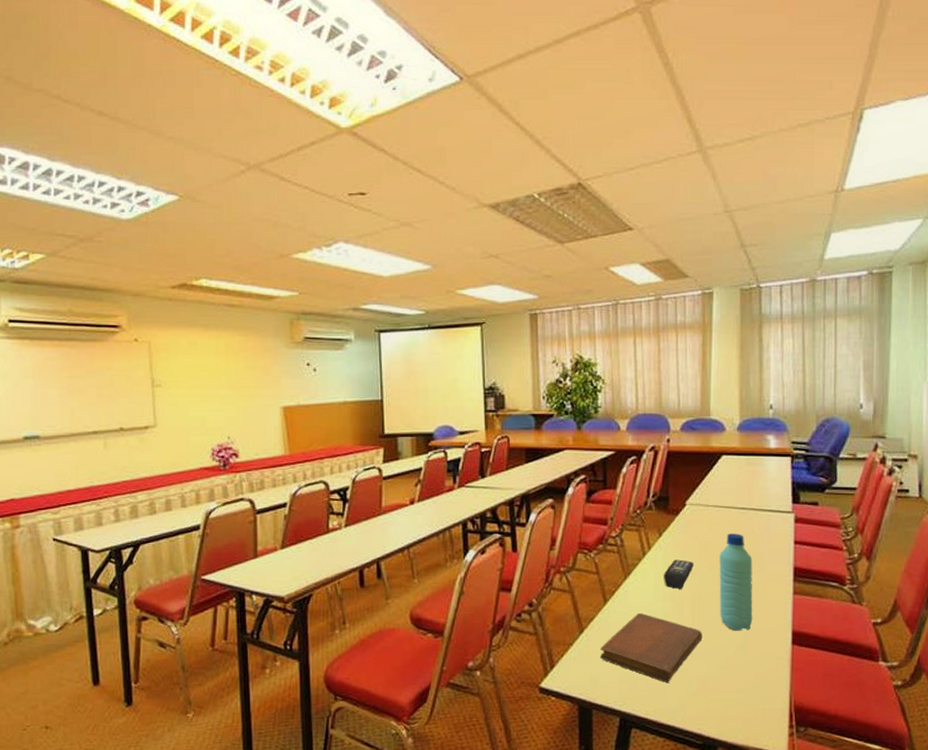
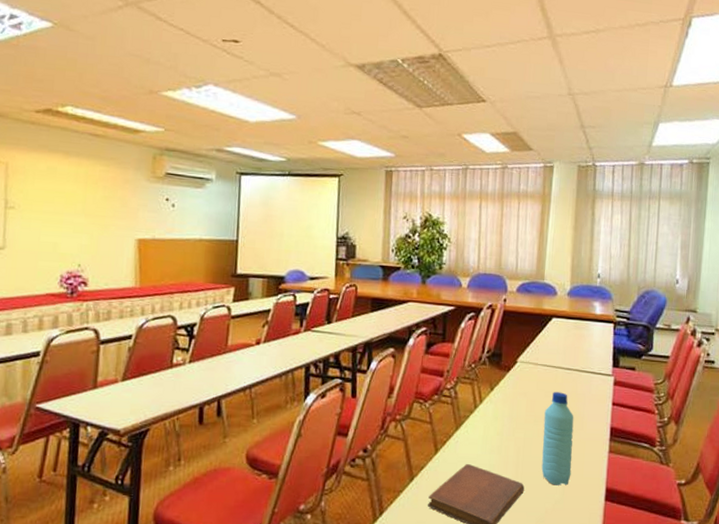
remote control: present [664,559,694,589] -> none [492,414,521,442]

